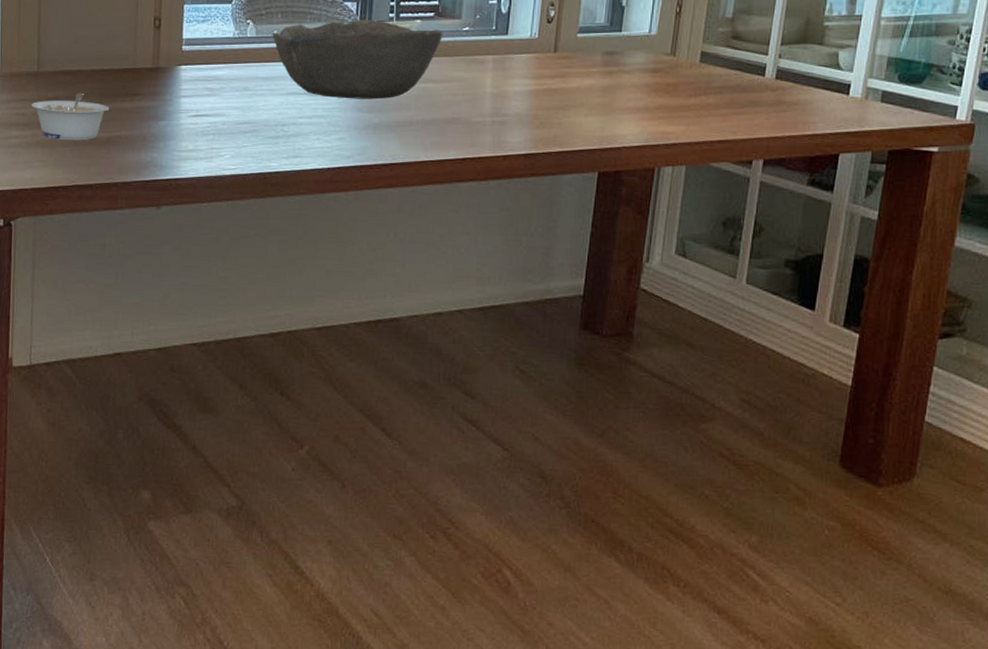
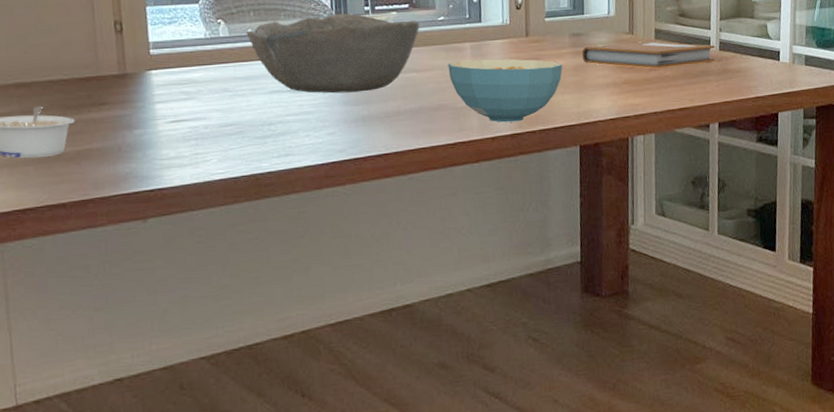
cereal bowl: none [466,74,591,141] -> present [448,59,563,123]
notebook: none [613,64,771,95] -> present [581,41,716,69]

